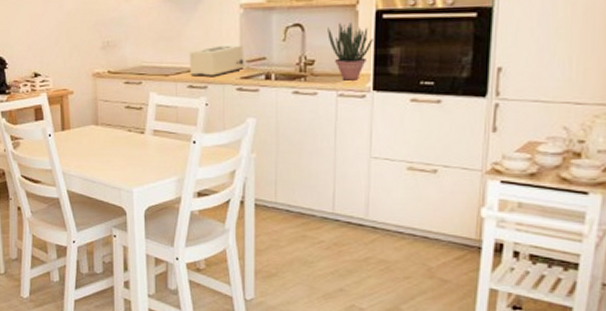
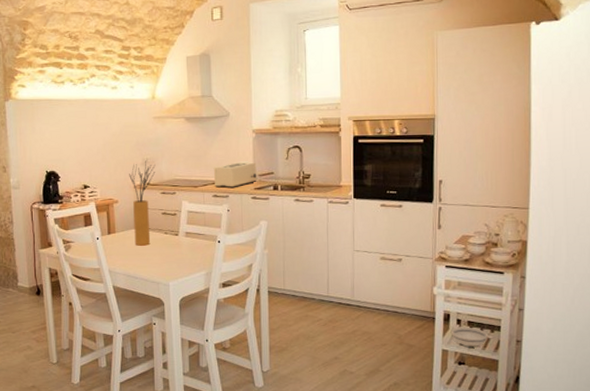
vase: none [86,43,118,145] -> present [129,160,156,246]
potted plant: present [327,23,373,81] -> none [319,146,352,191]
bowl: none [505,261,558,289] -> present [452,327,488,348]

